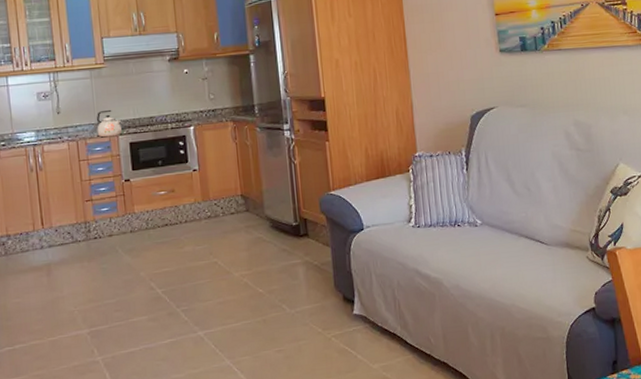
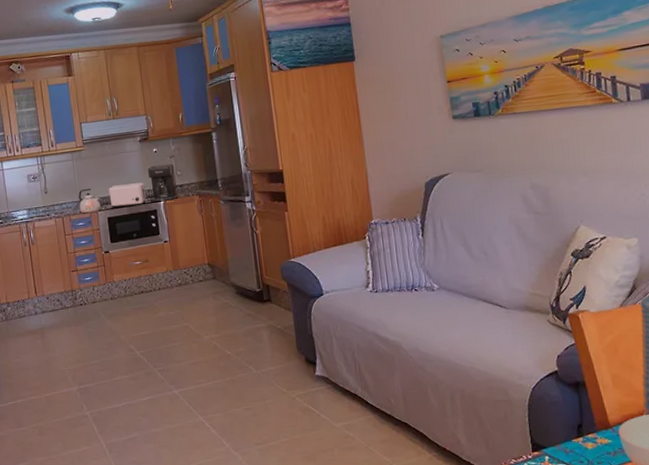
toaster: none [131,105,175,132] -> present [108,182,147,208]
coffee maker: none [176,86,211,128] -> present [147,163,179,203]

